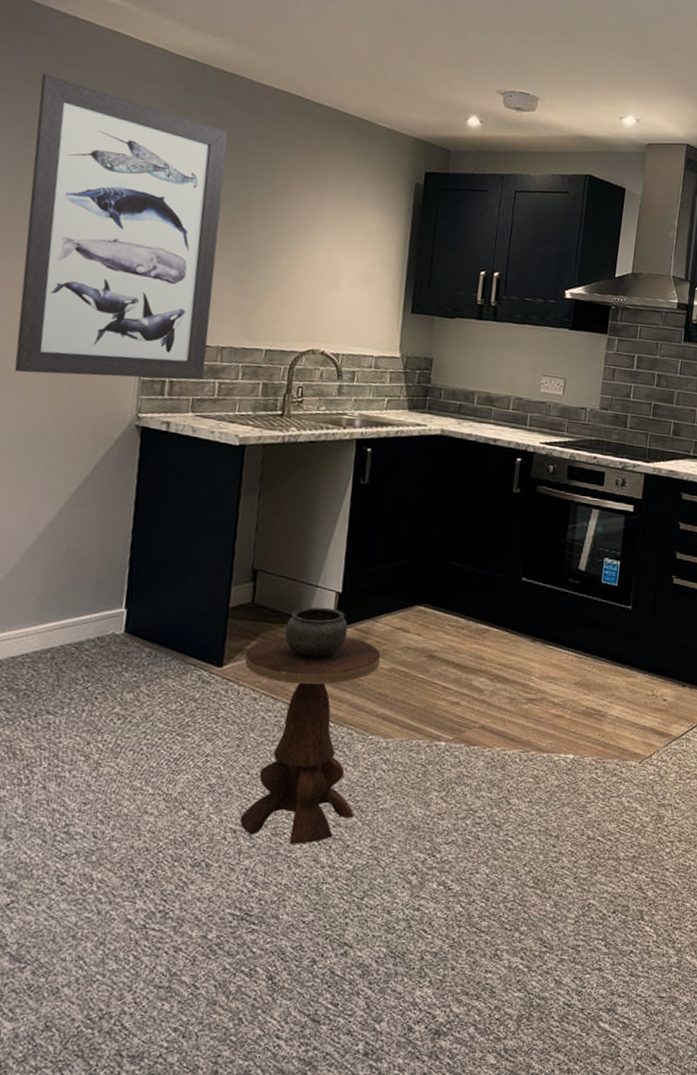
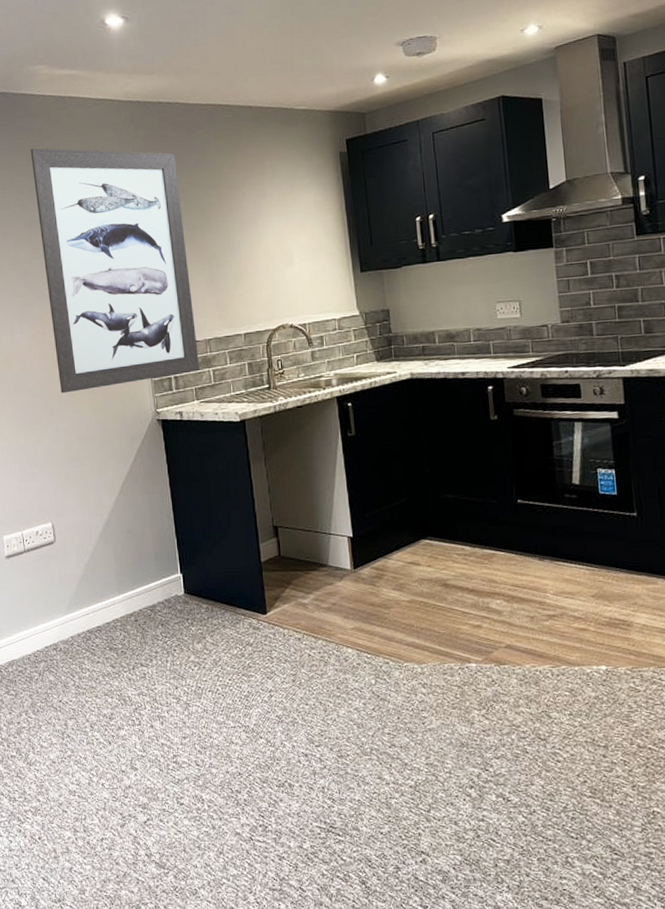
side table: present [240,606,381,844] -> none [283,551,406,764]

